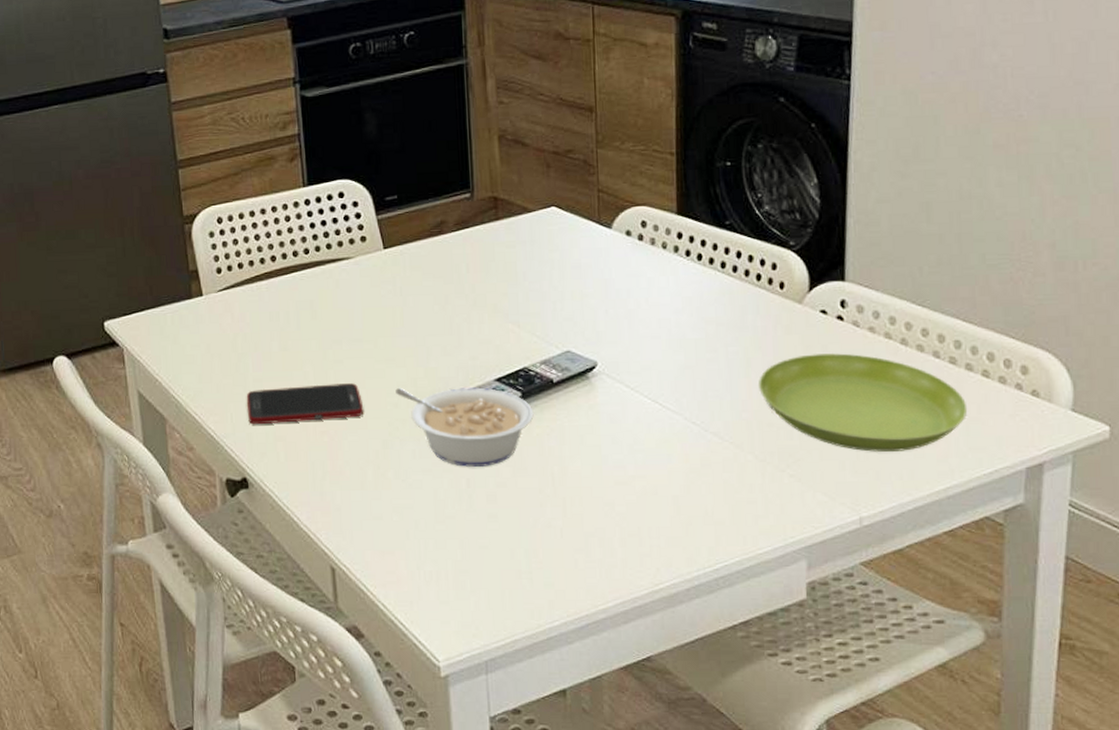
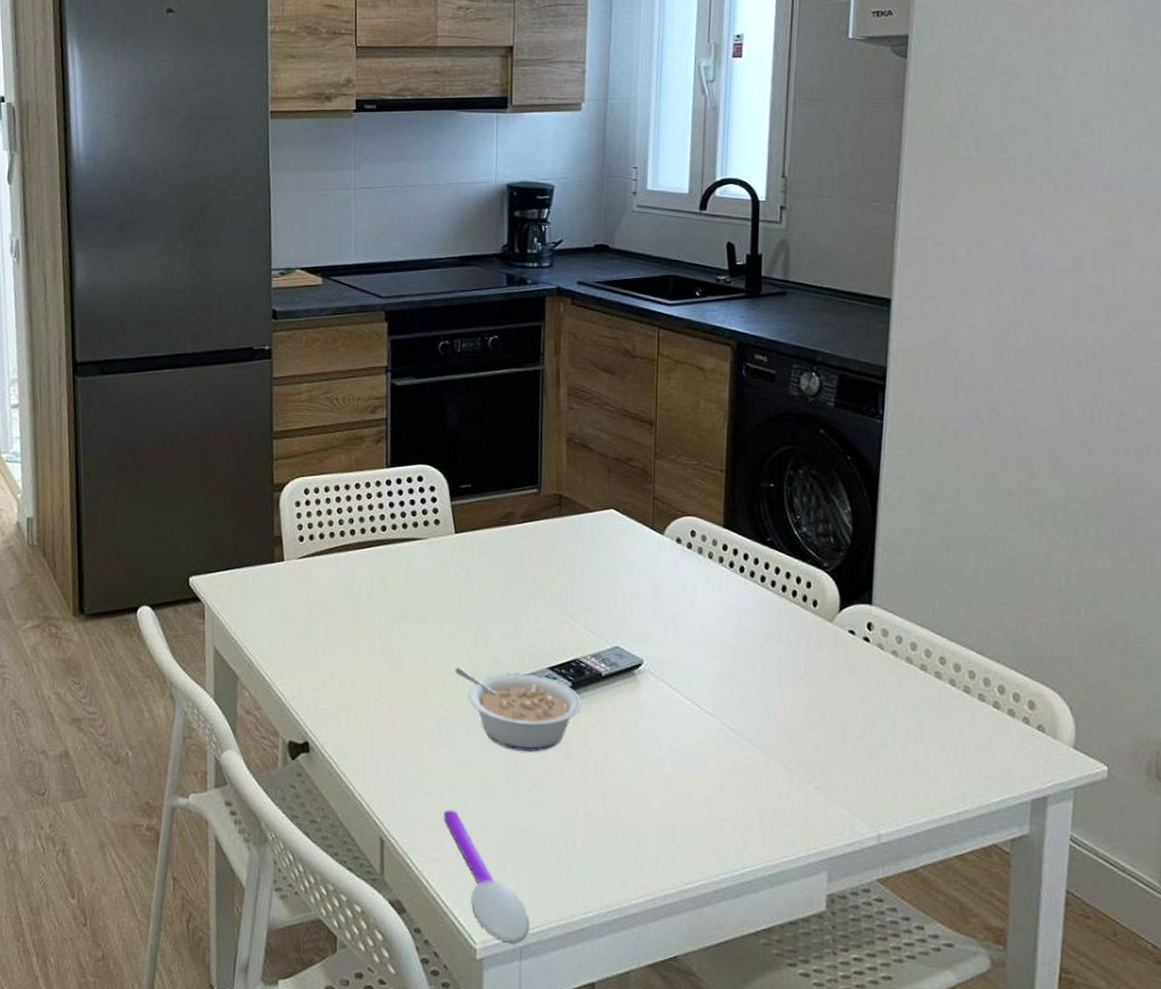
cell phone: present [246,383,364,425] -> none [314,656,425,692]
spoon: none [395,533,494,659] -> present [444,810,529,944]
saucer: present [759,353,968,452] -> none [790,671,980,773]

